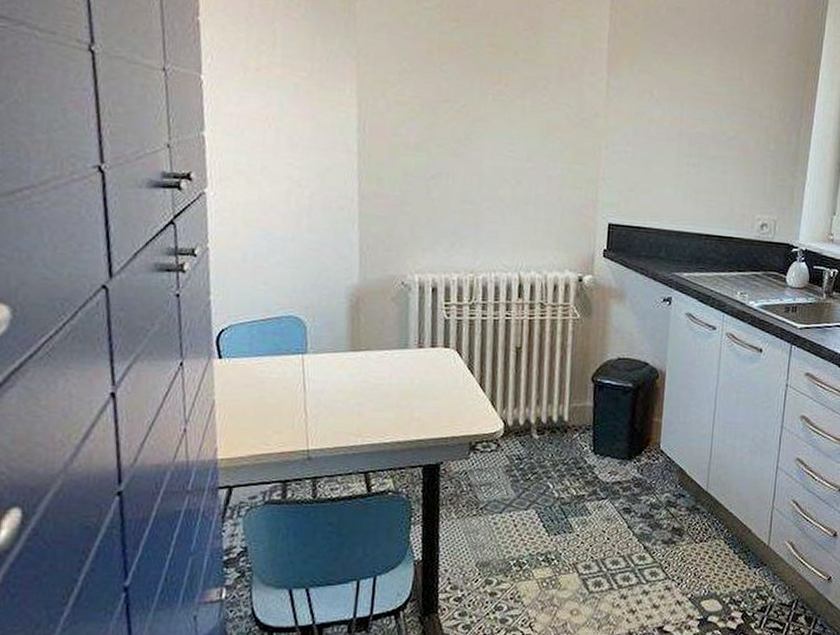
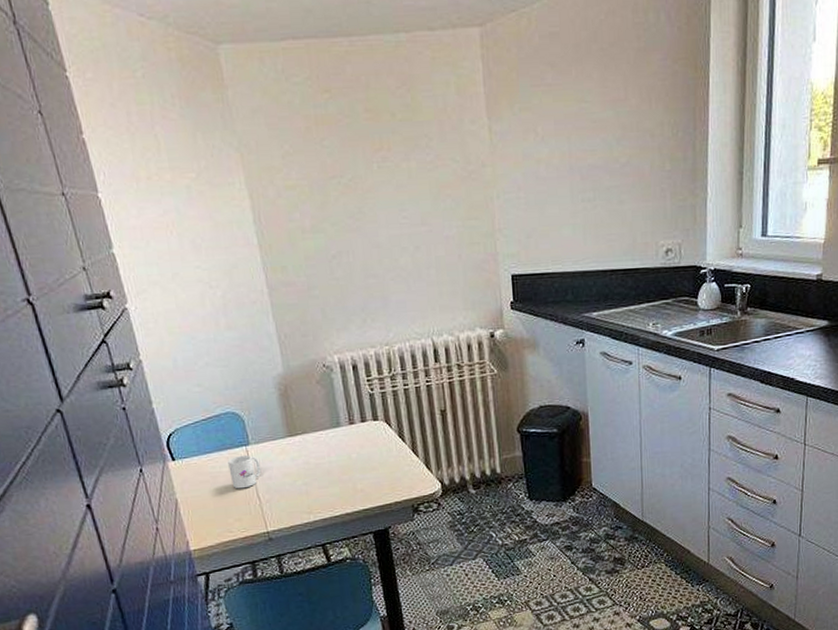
mug: none [279,364,315,400] -> present [228,455,262,489]

